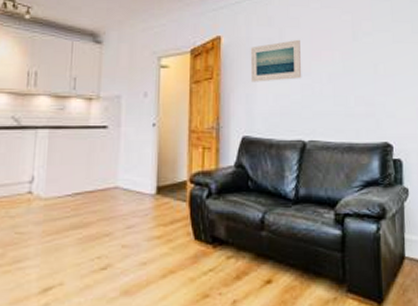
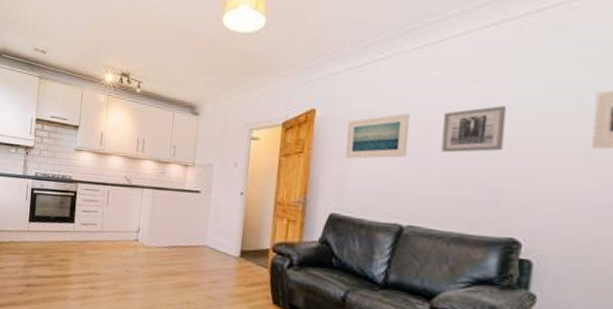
wall art: none [326,32,371,73] -> present [441,105,507,153]

